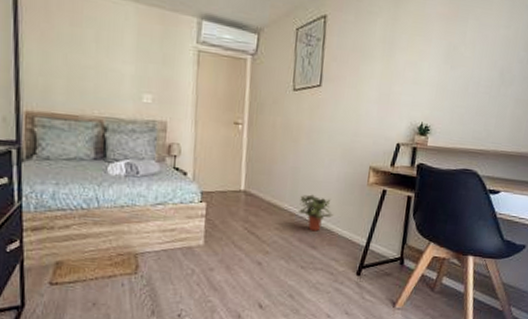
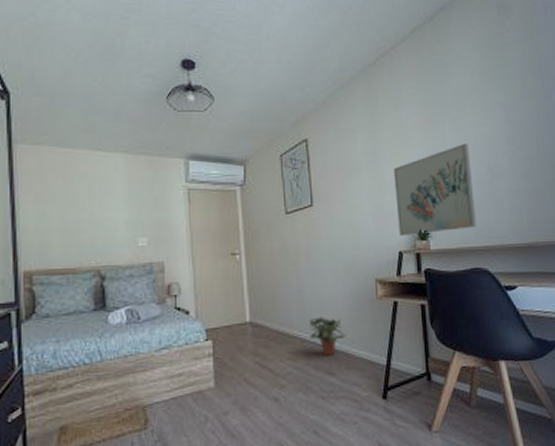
wall art: none [400,43,487,131] -> present [393,143,476,235]

